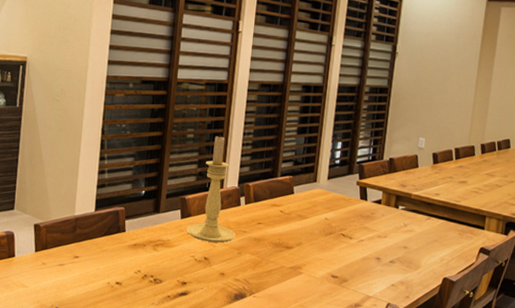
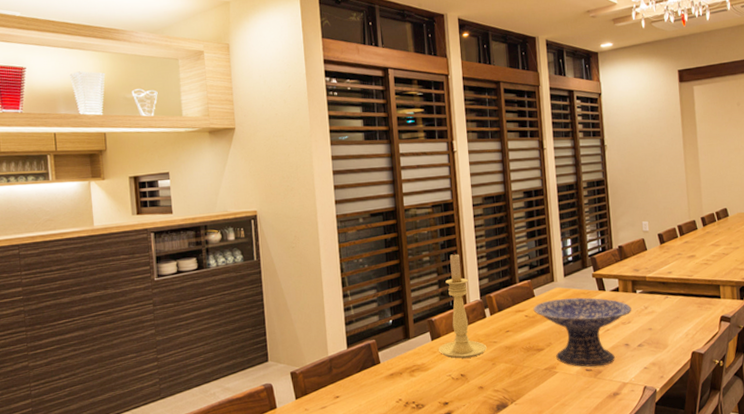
decorative bowl: none [290,200,391,275] -> present [533,297,632,367]

